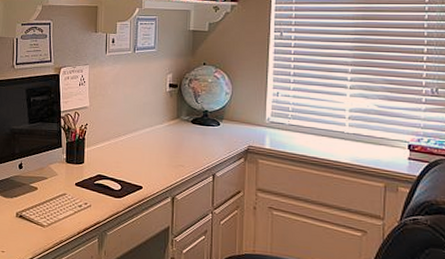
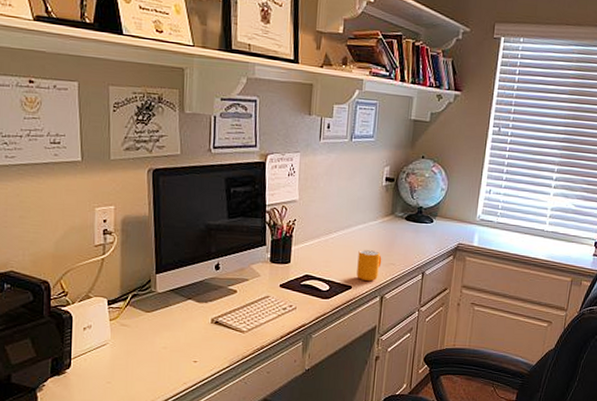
mug: none [147,151,171,182] -> present [357,250,382,281]

